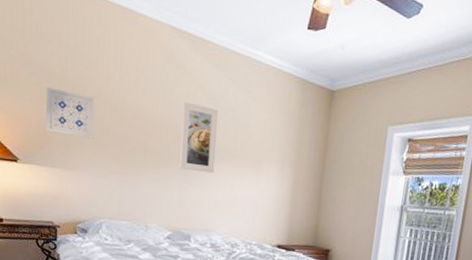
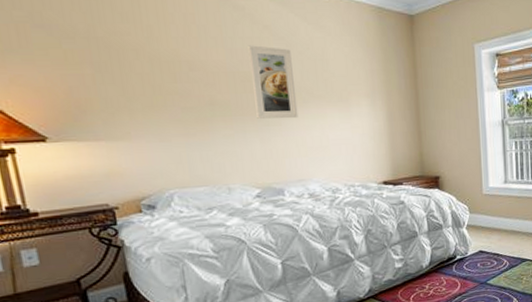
wall art: present [45,87,95,139] -> none [70,49,145,101]

